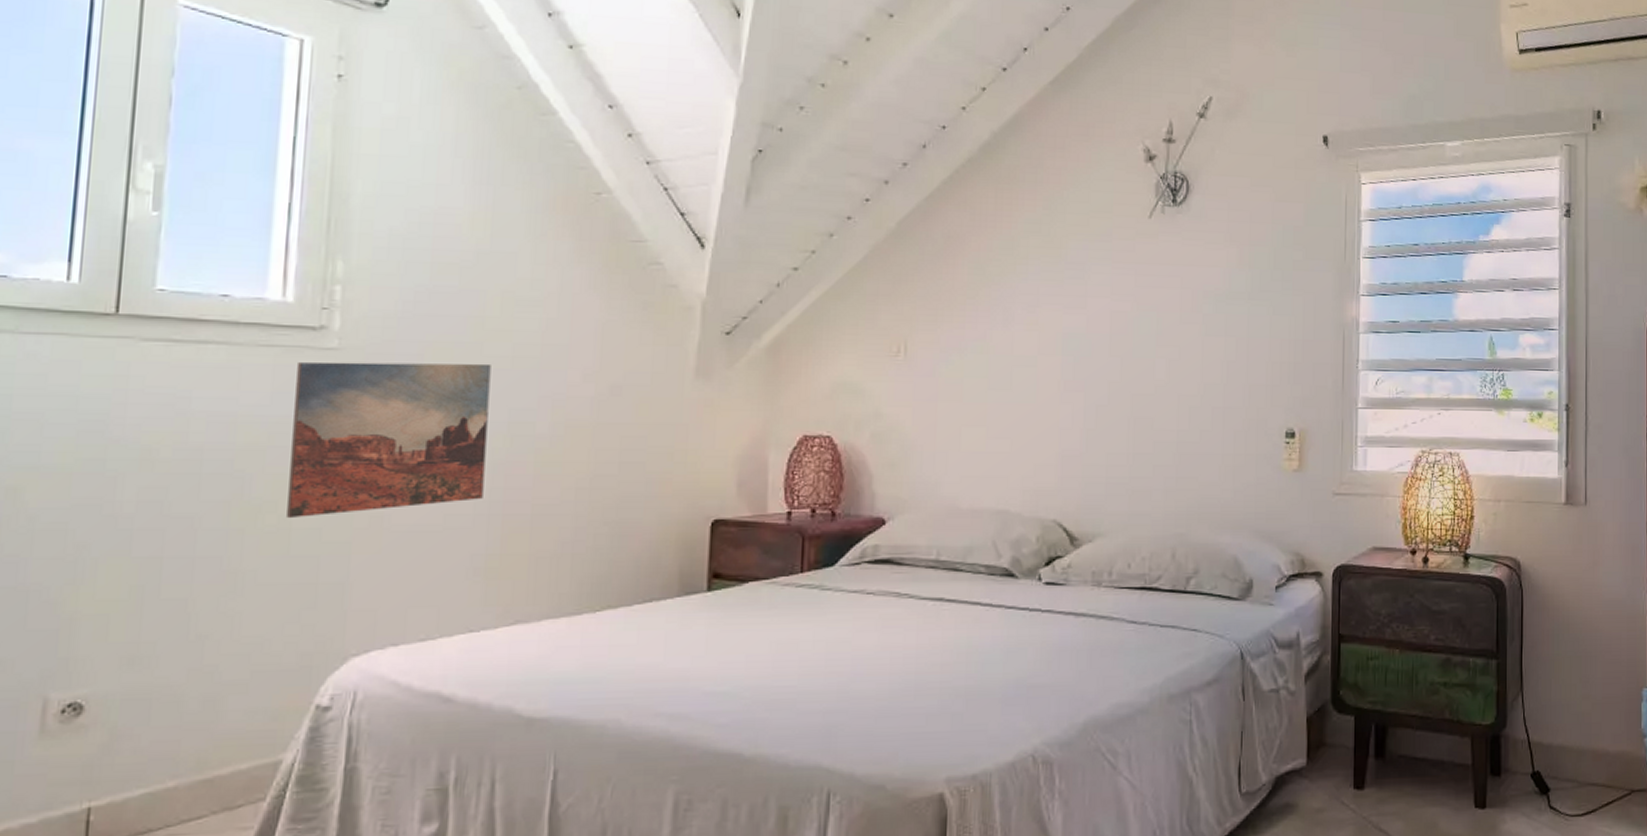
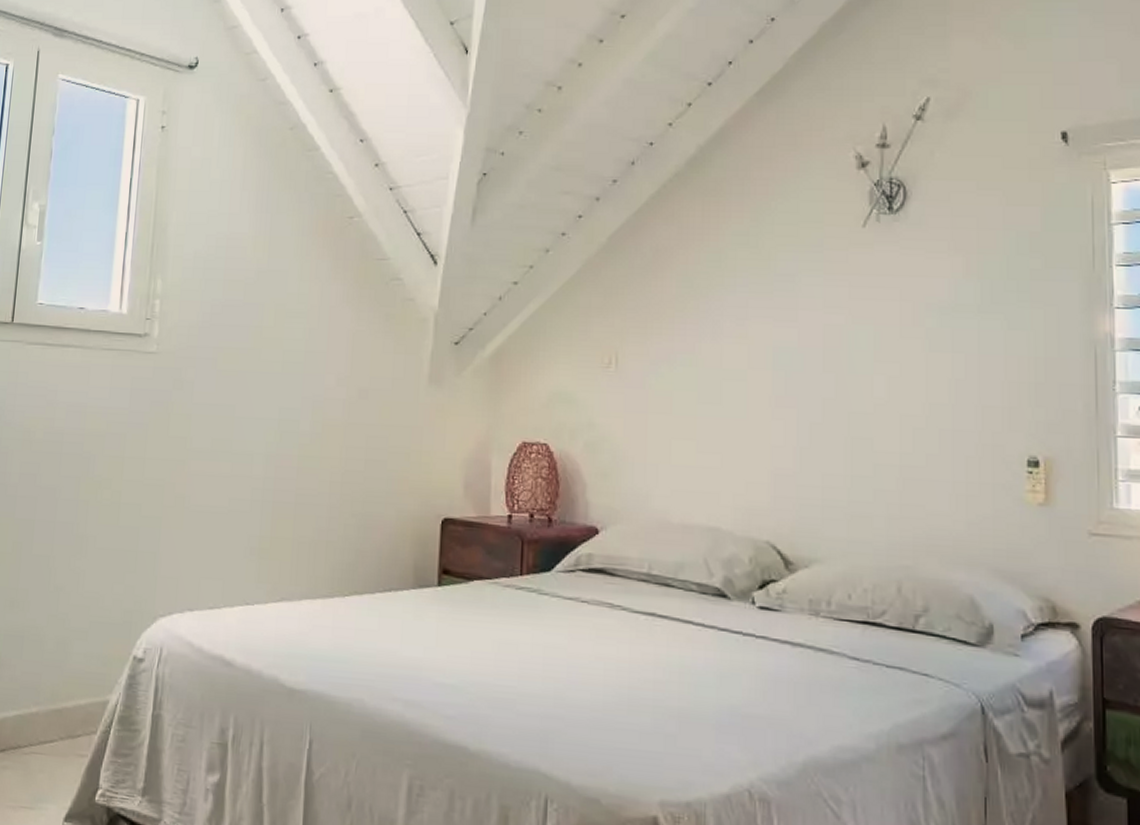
wall art: present [287,361,491,519] -> none [118,363,267,495]

